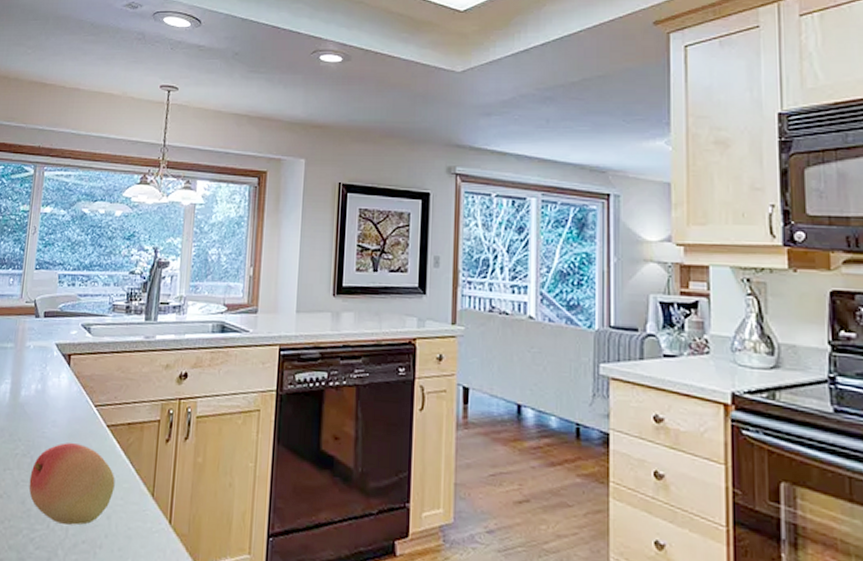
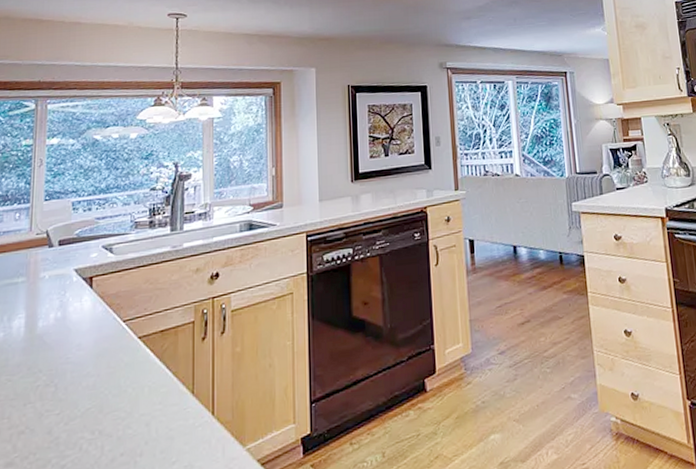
fruit: present [29,443,115,525] -> none [55,361,152,444]

